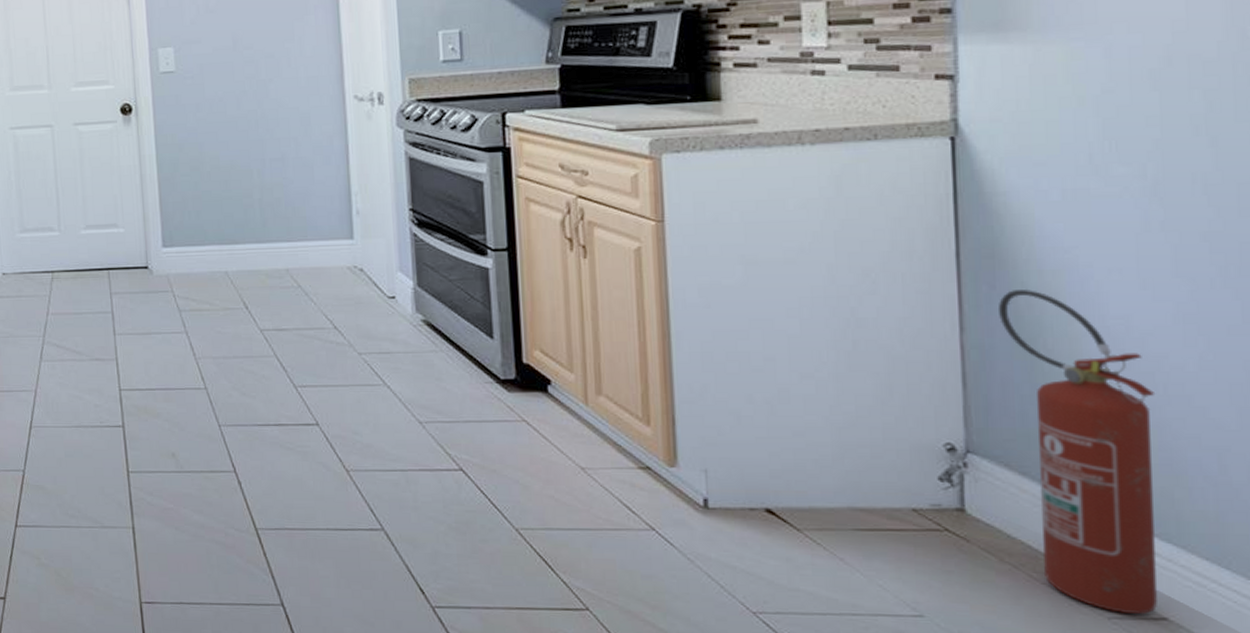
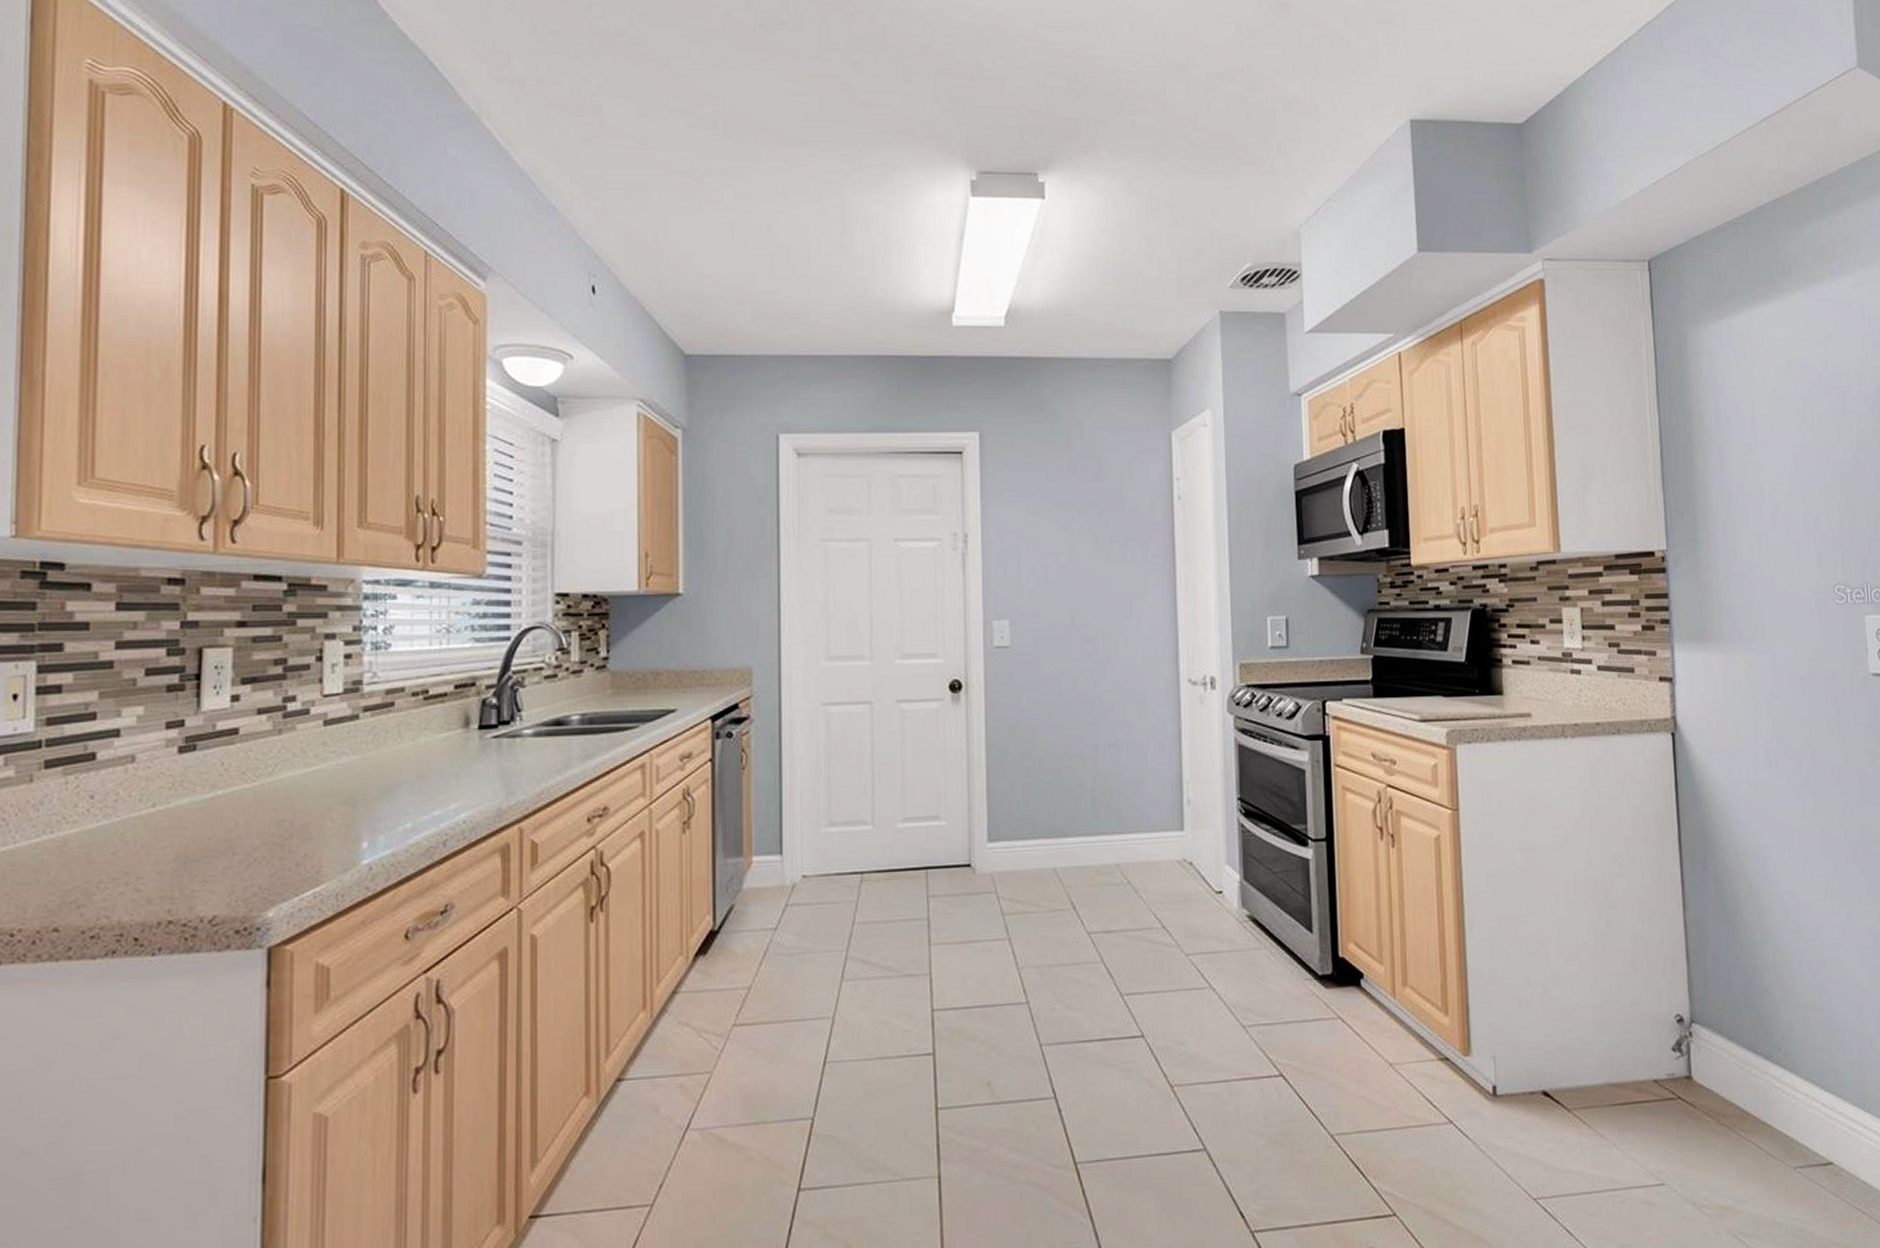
fire extinguisher: present [999,290,1157,615] -> none [1709,870,1826,1162]

